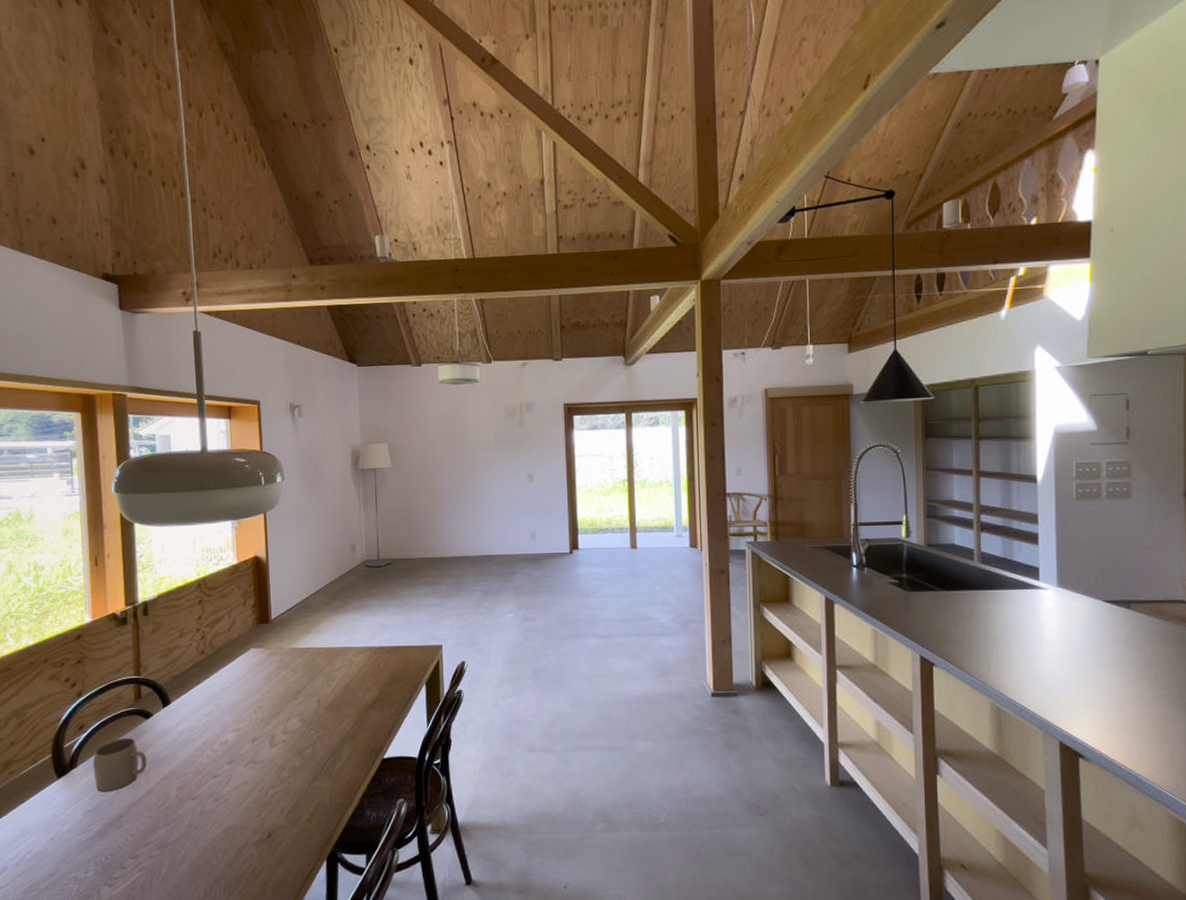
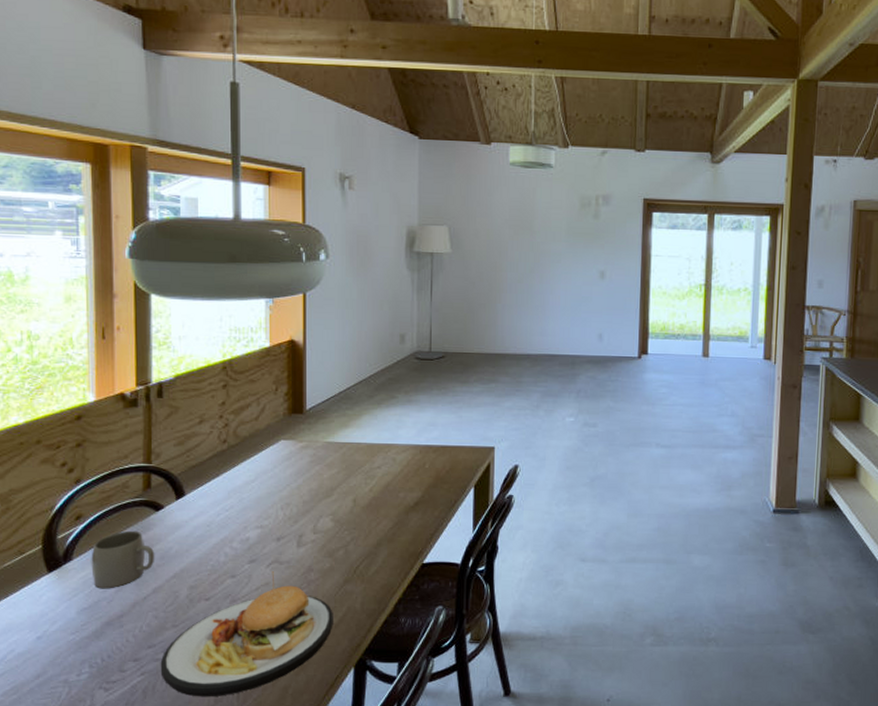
plate: none [155,771,306,891] -> present [160,571,333,697]

